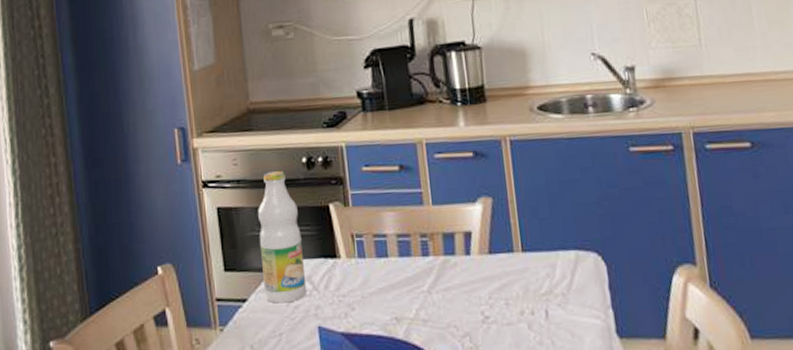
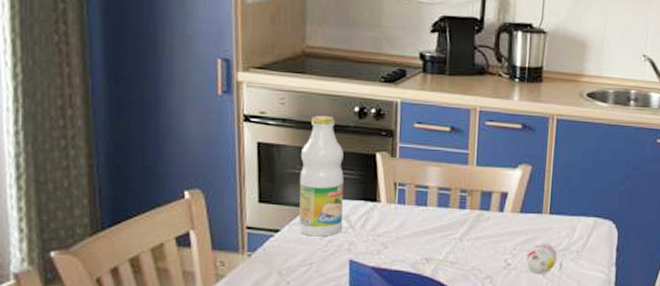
decorative egg: none [505,287,541,326] -> present [526,243,557,274]

